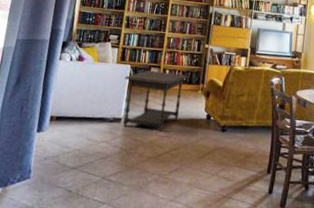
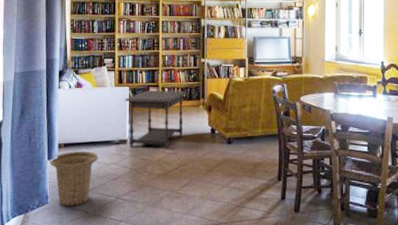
basket: none [38,125,90,184] -> present [49,151,98,207]

